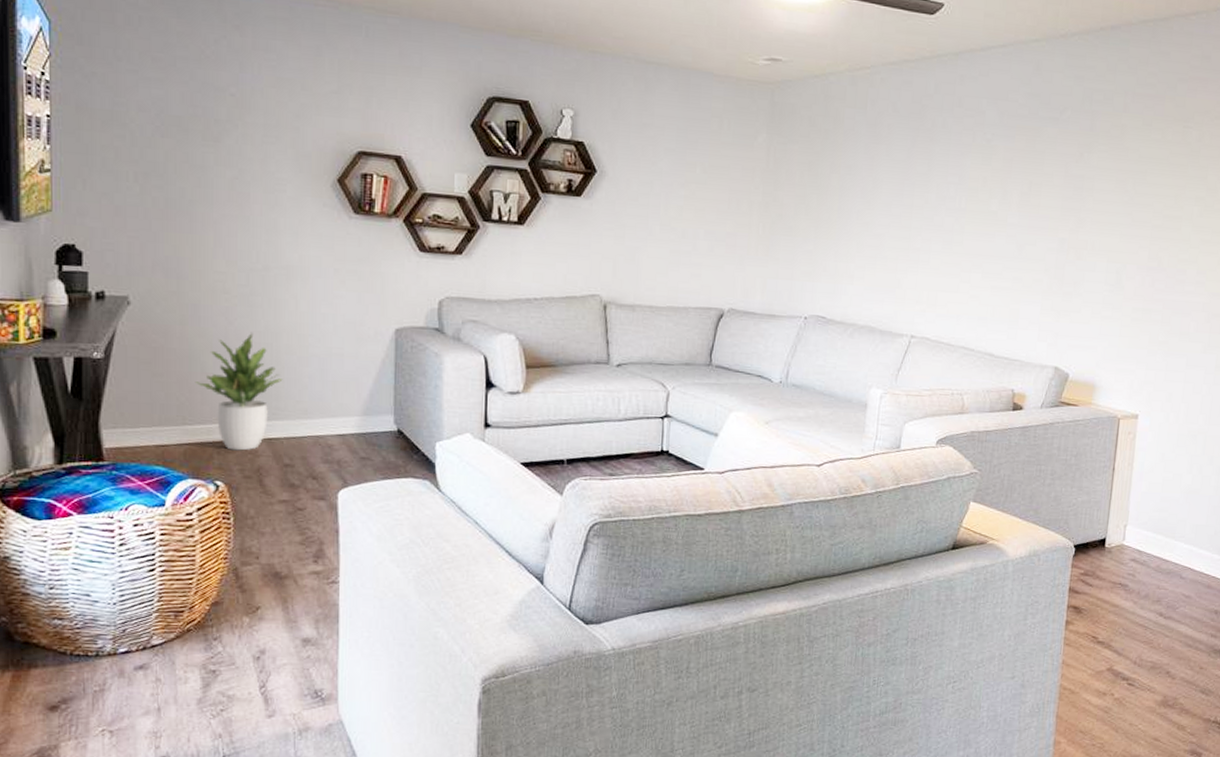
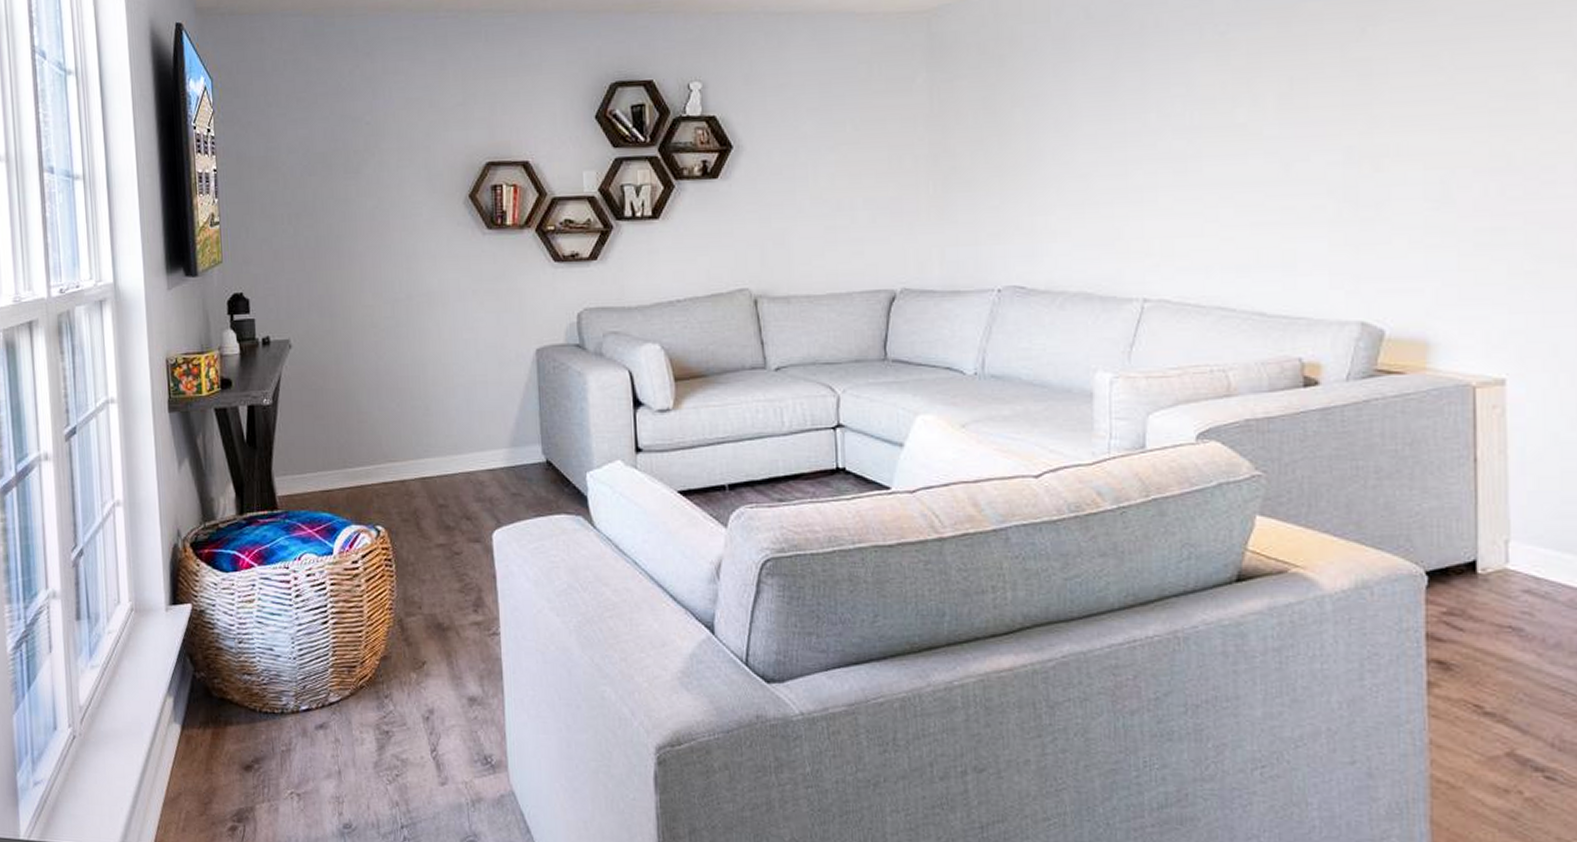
potted plant: present [195,332,283,451] -> none [352,365,432,492]

